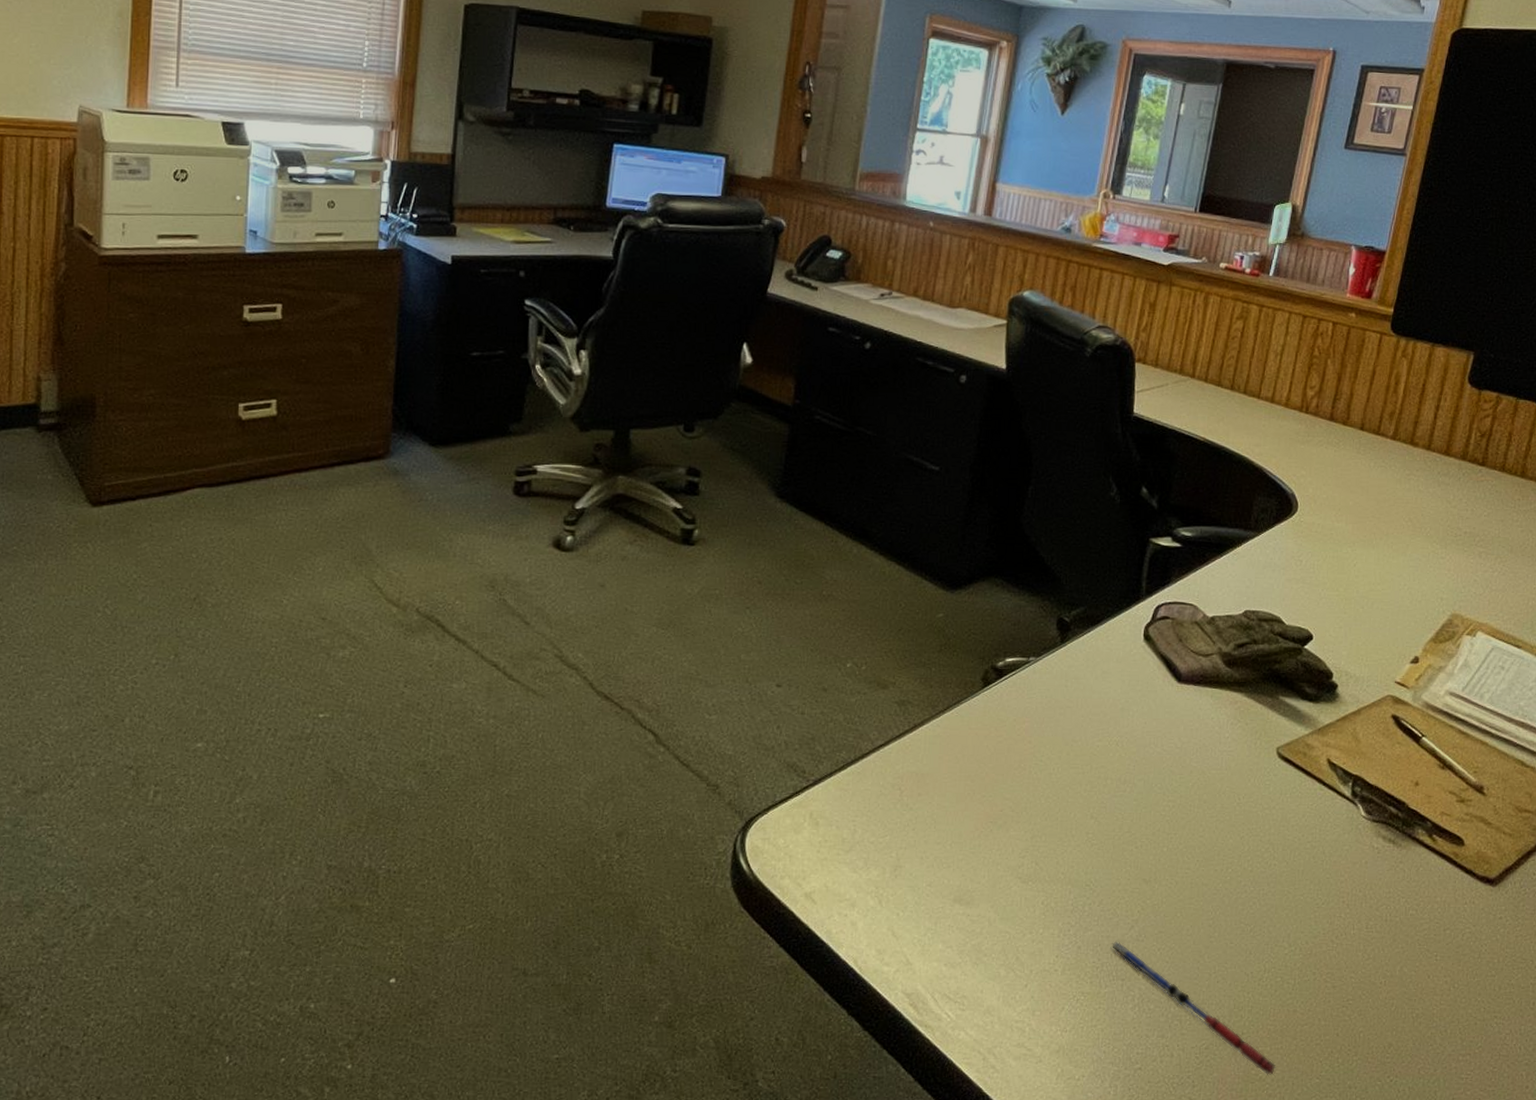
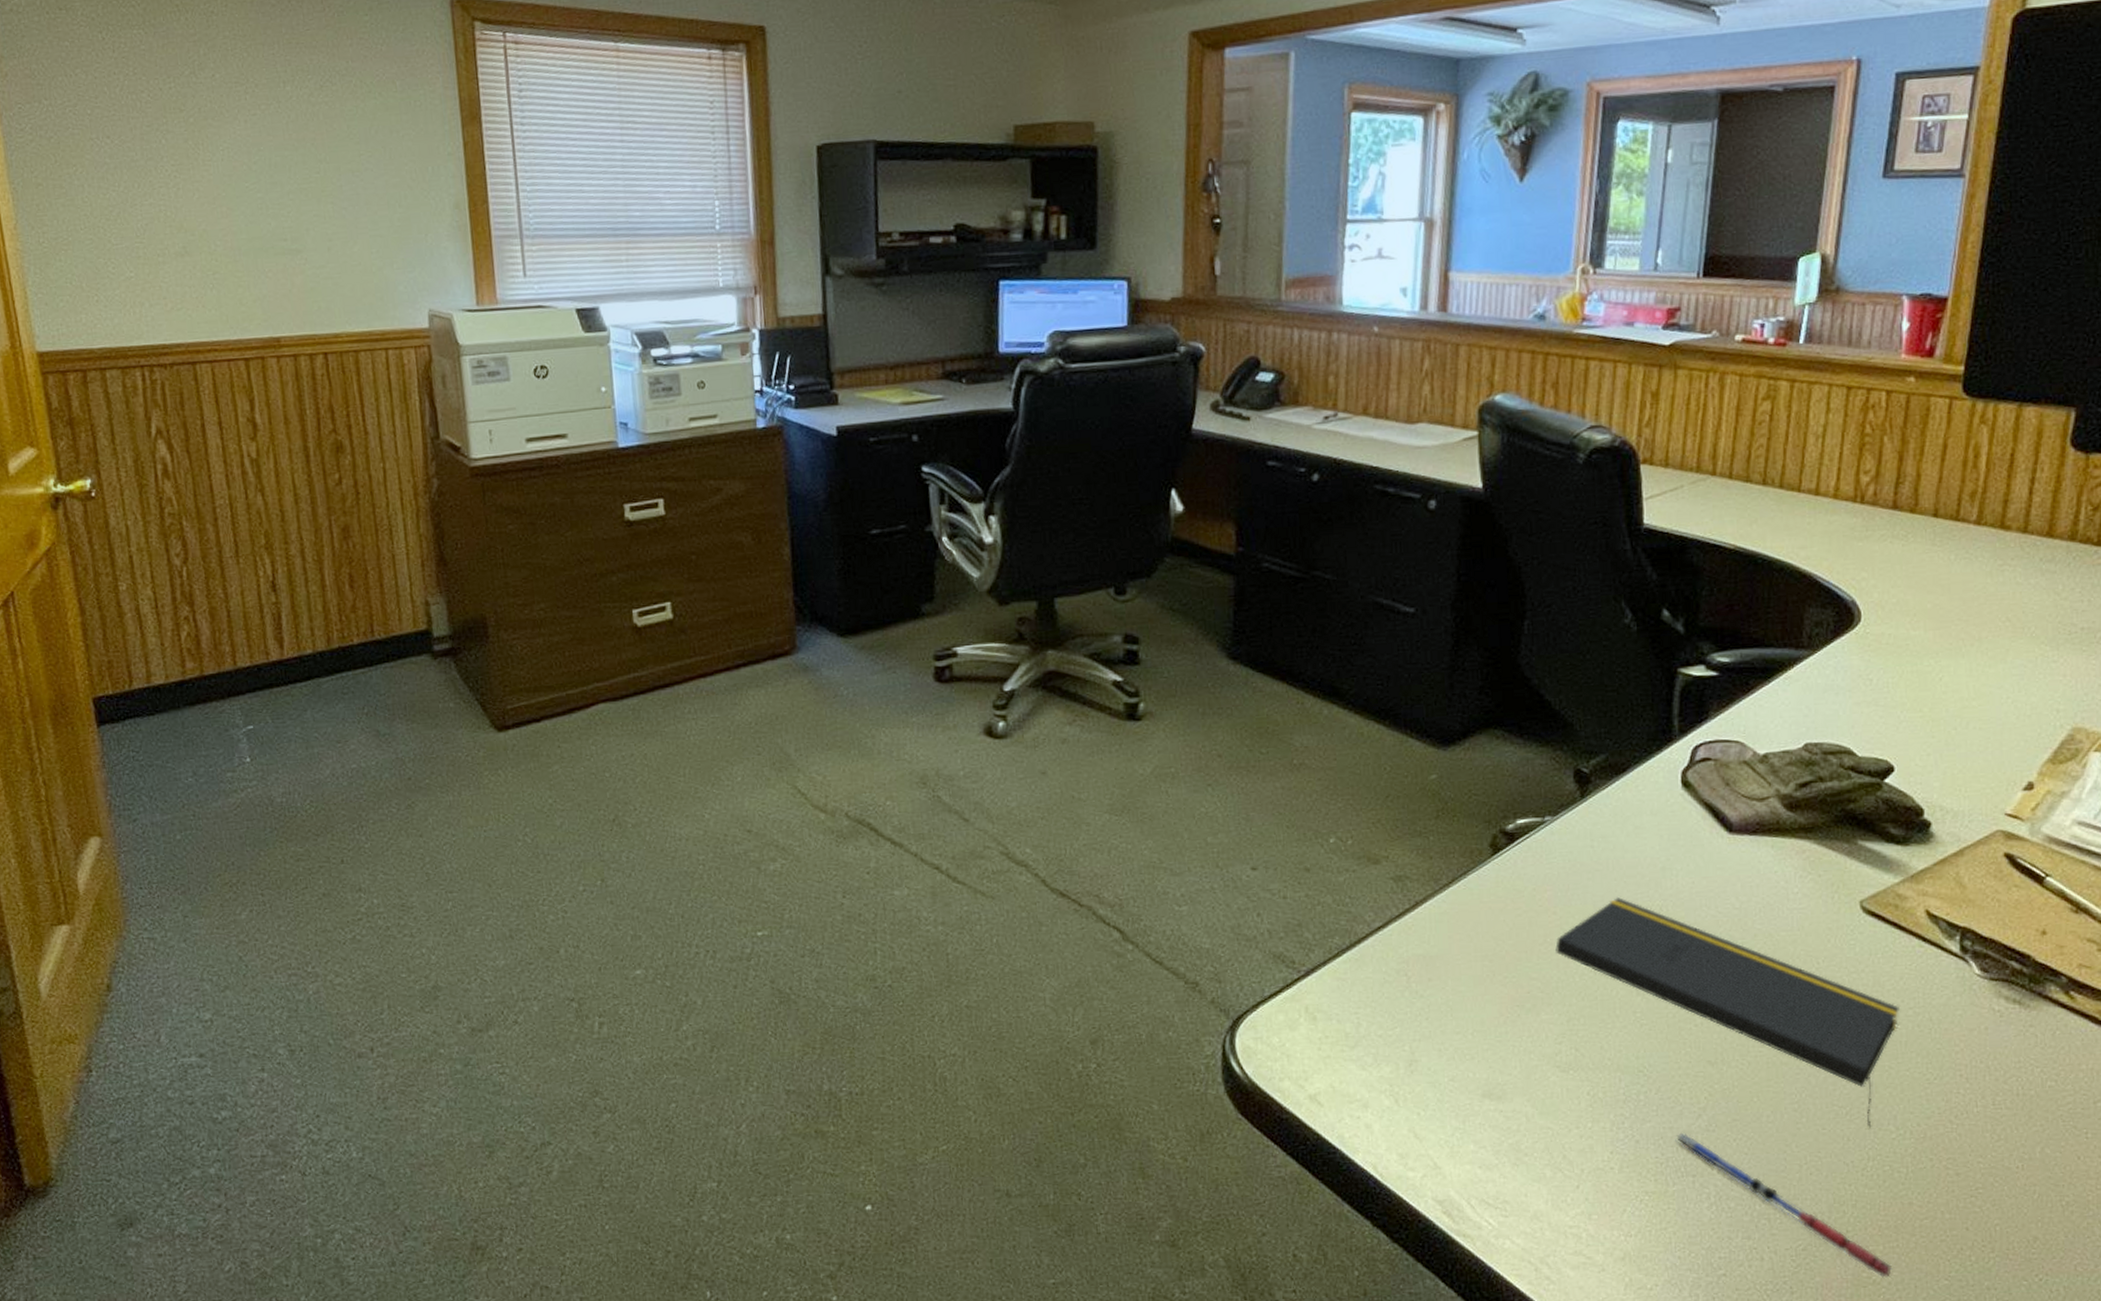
notepad: none [1027,731,1301,944] -> present [1555,896,1901,1128]

